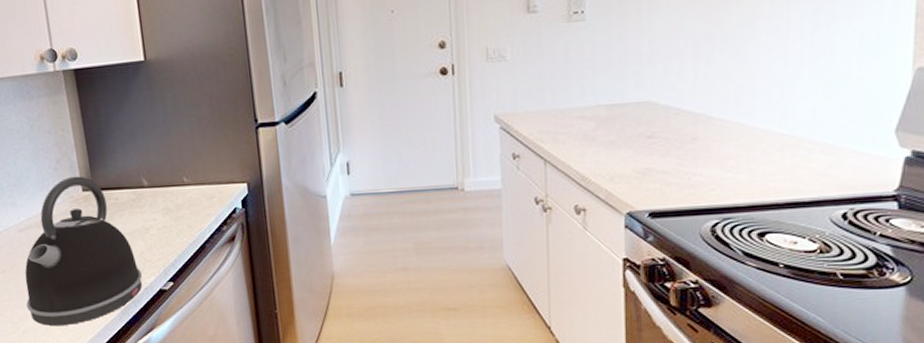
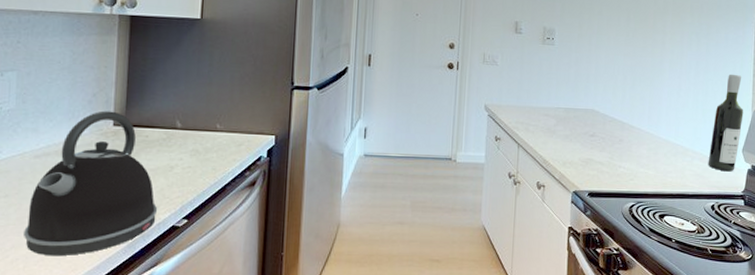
bottle: none [835,17,898,165] -> present [708,74,744,172]

